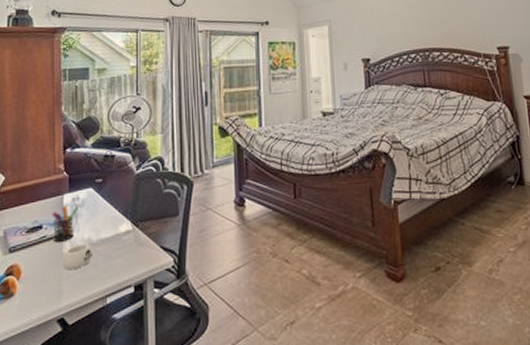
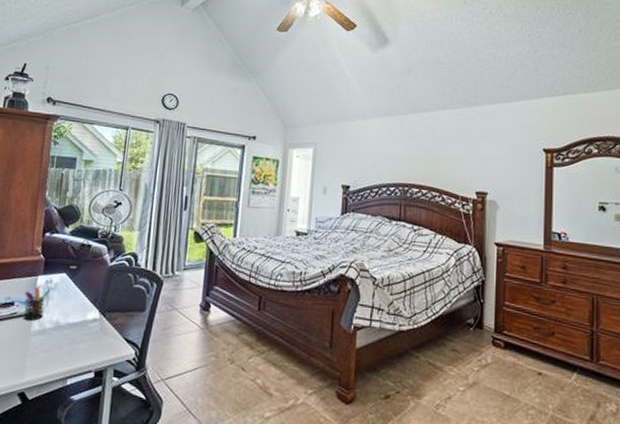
mug: present [61,243,92,270] -> none [28,324,59,348]

